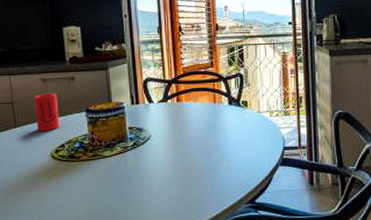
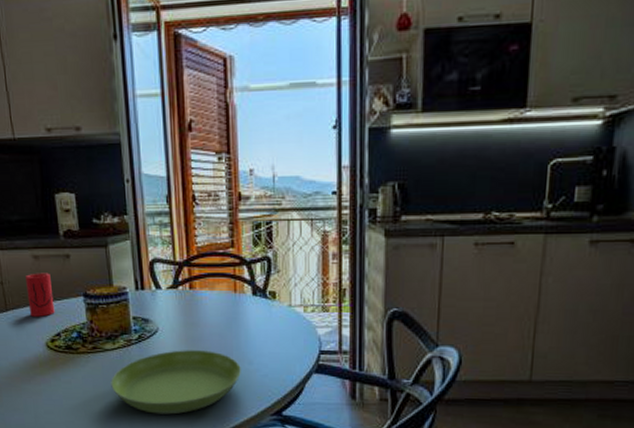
saucer: none [108,152,221,210] -> present [111,350,241,415]

